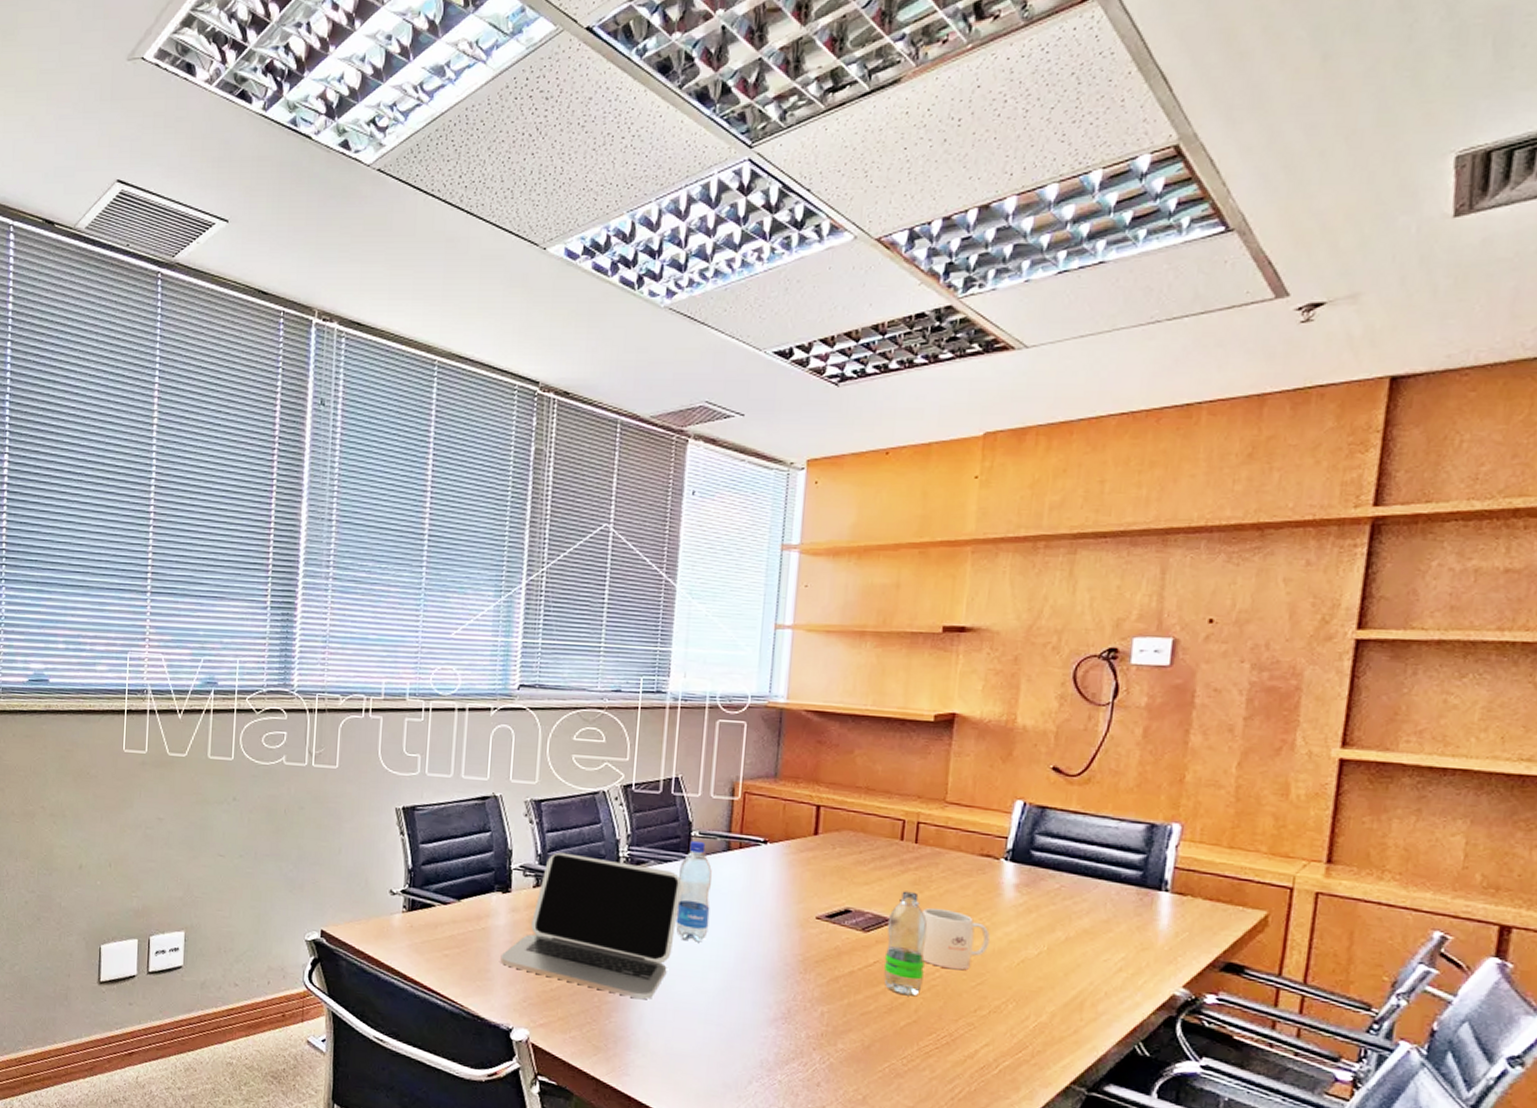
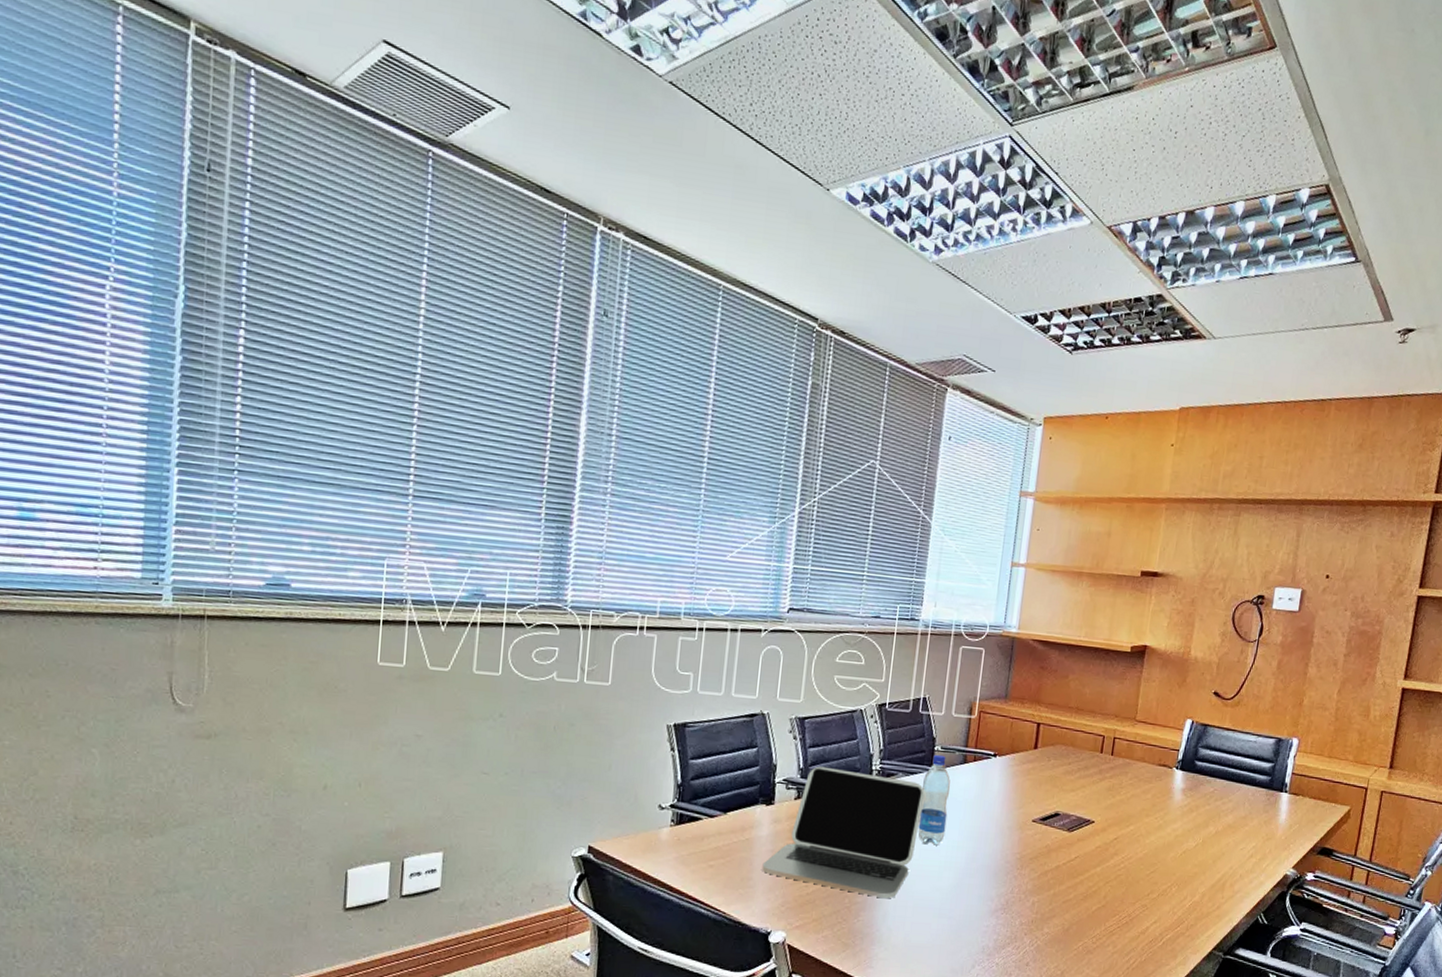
bottle: present [883,891,928,996] -> none [1082,796,1118,885]
mug: present [922,907,991,971] -> none [1111,809,1163,862]

